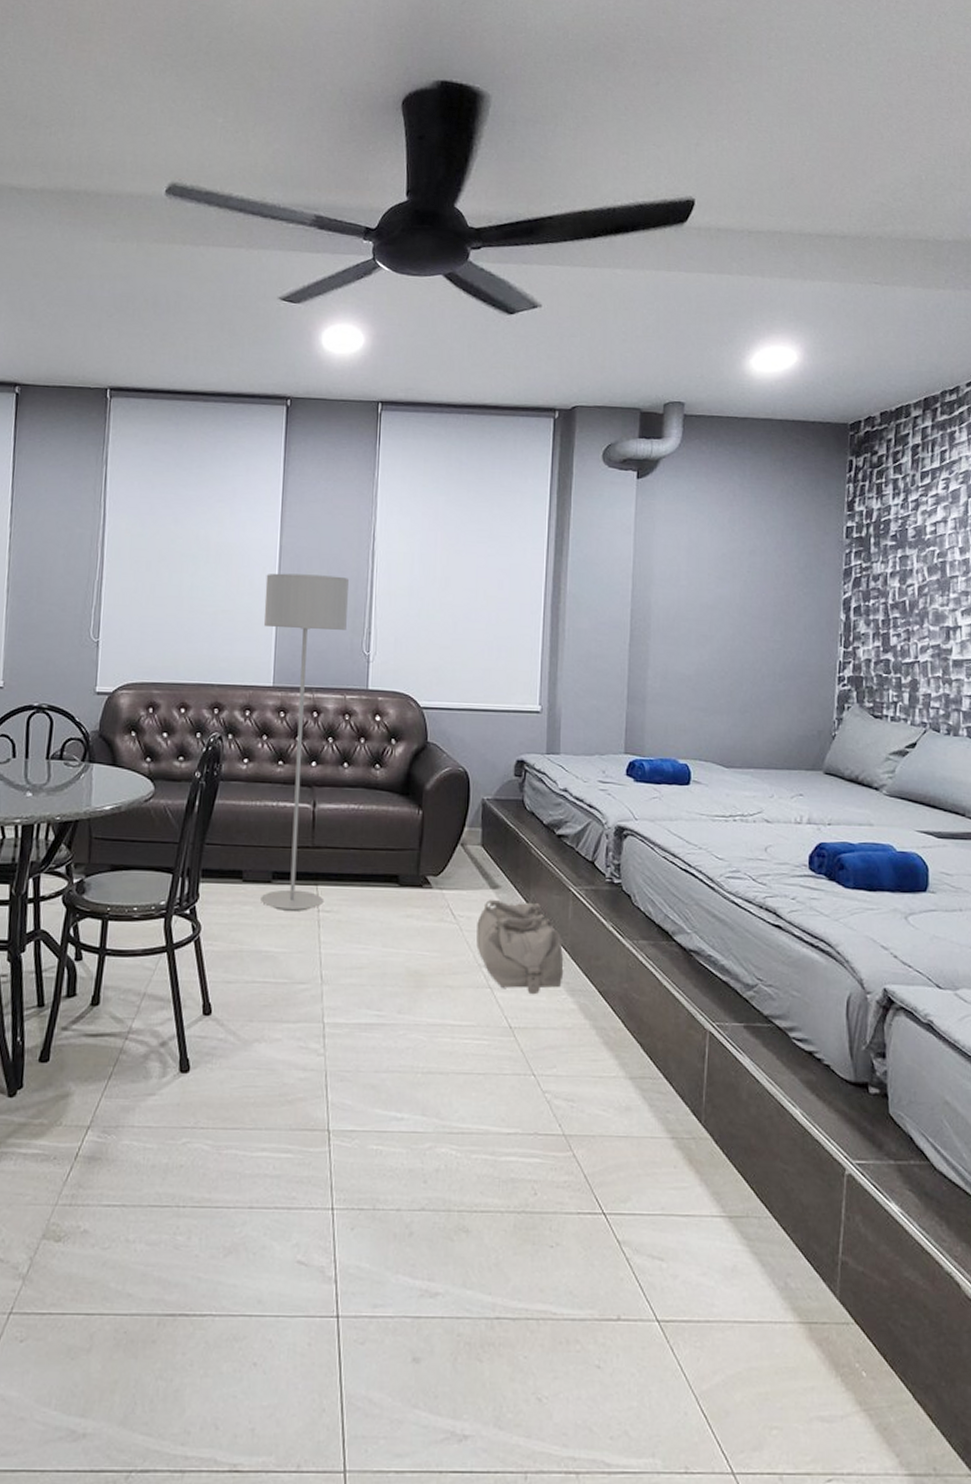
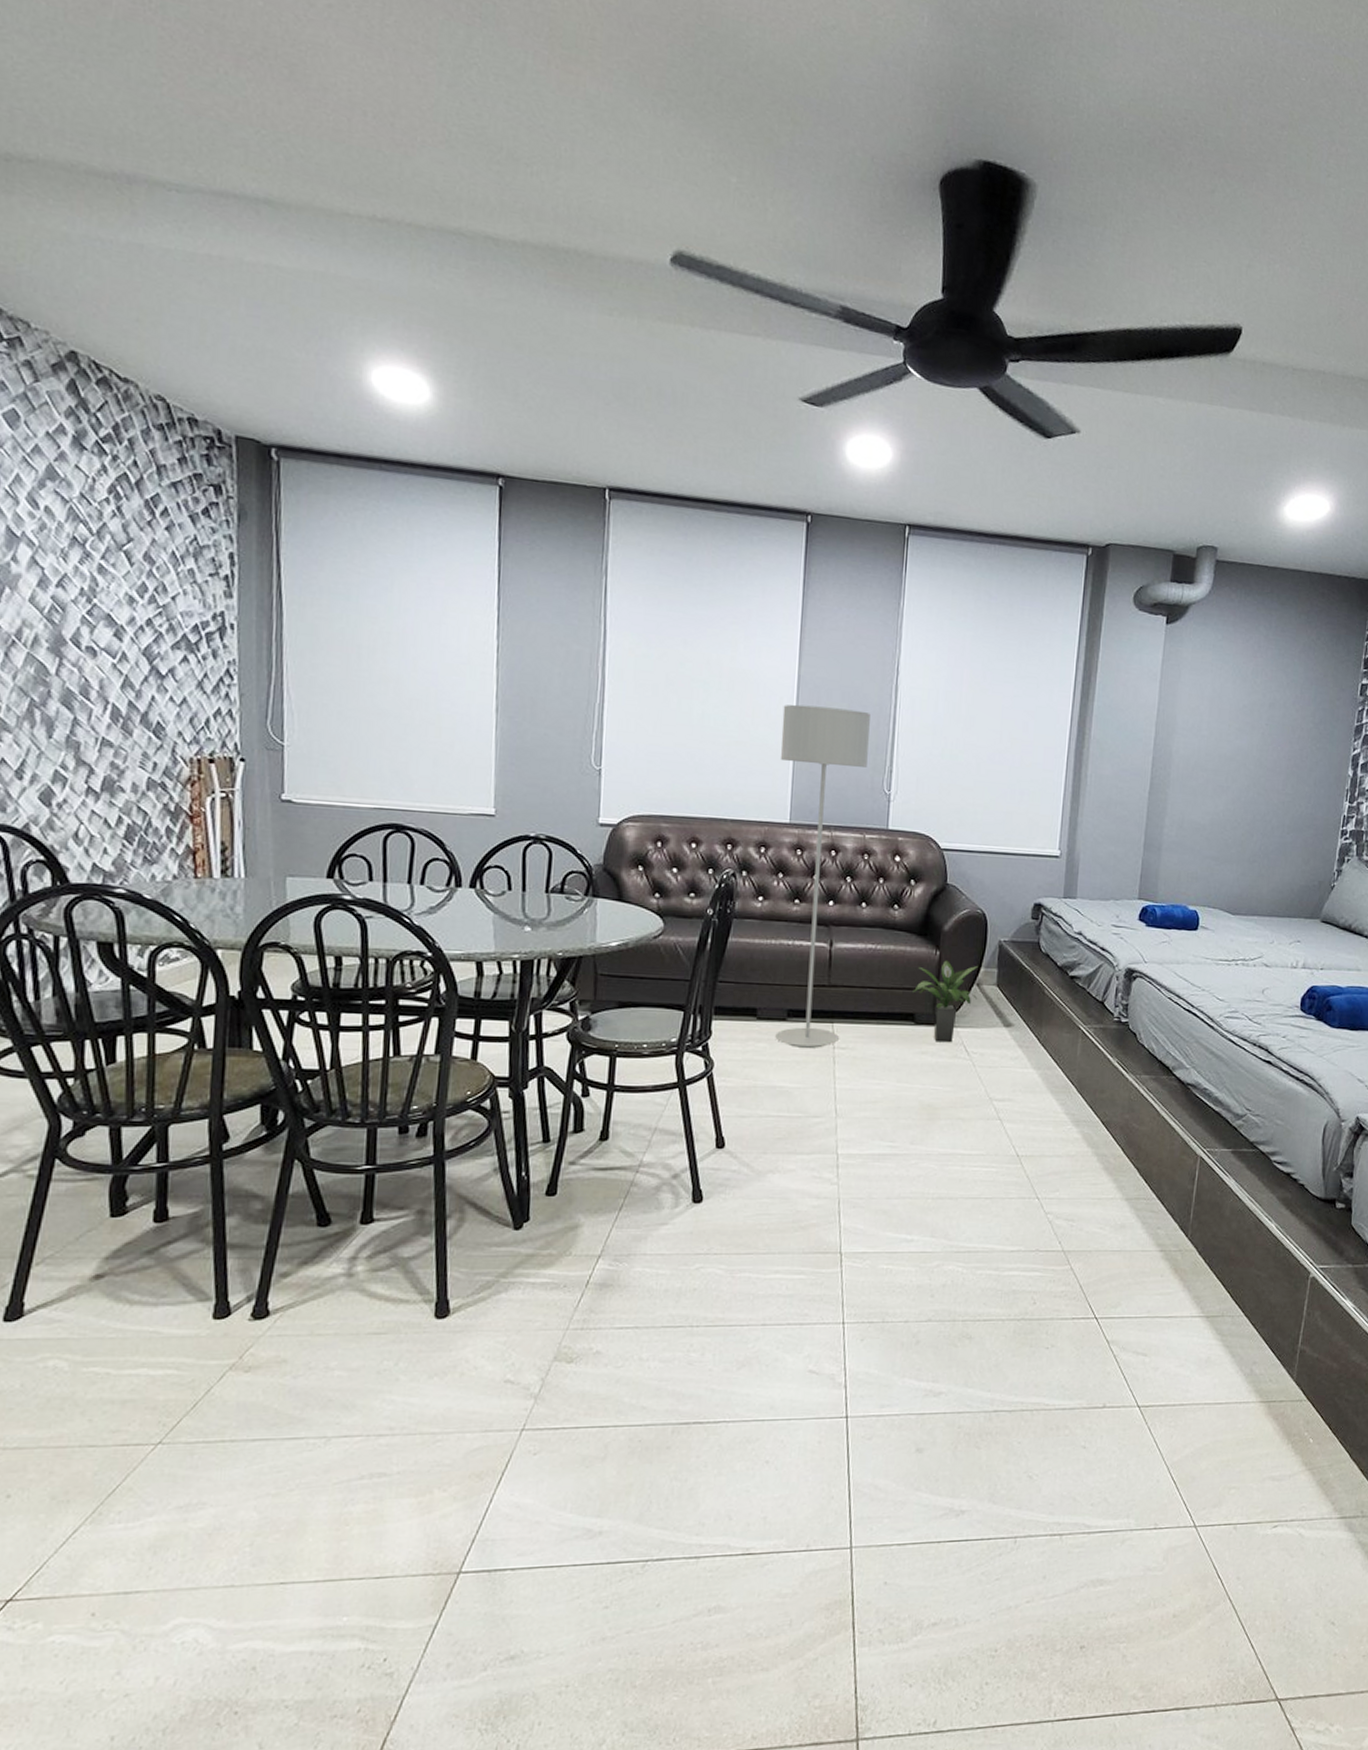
potted plant: none [396,820,463,906] -> present [912,960,979,1043]
duffel bag: present [476,900,564,995] -> none [988,1038,1071,1126]

